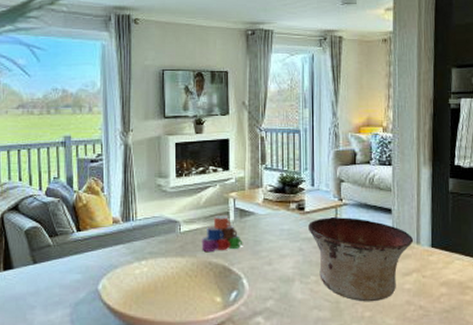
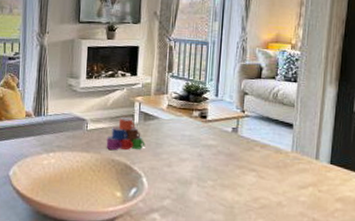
bowl: present [308,217,414,302] -> none [209,127,313,211]

